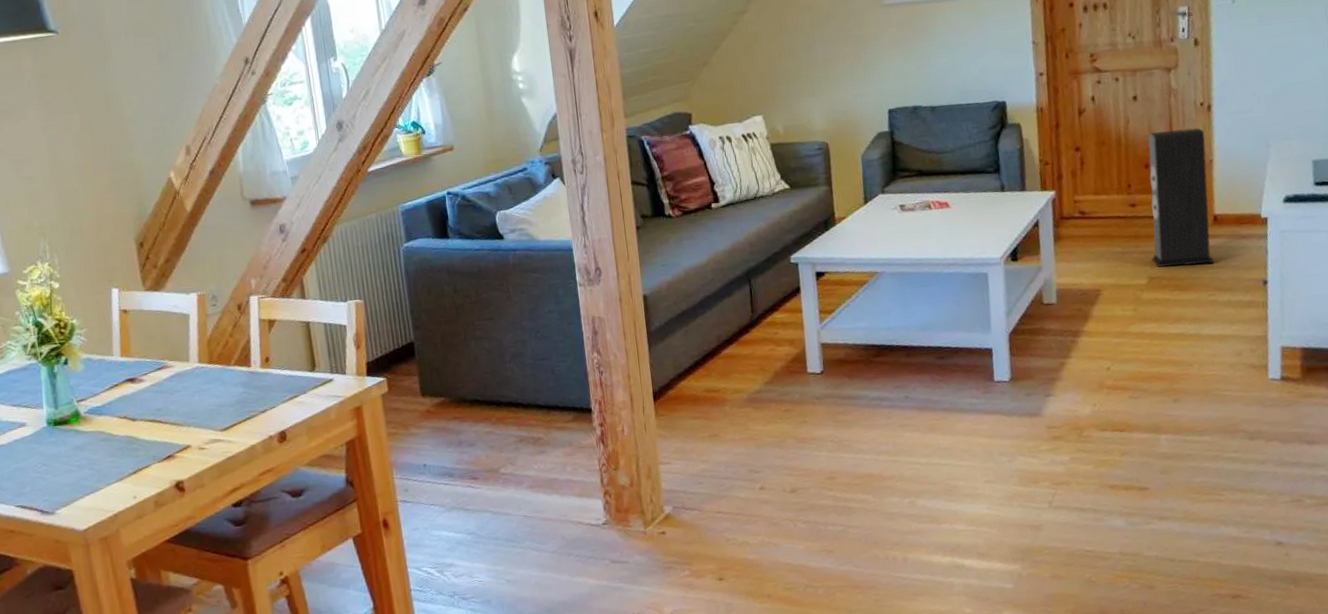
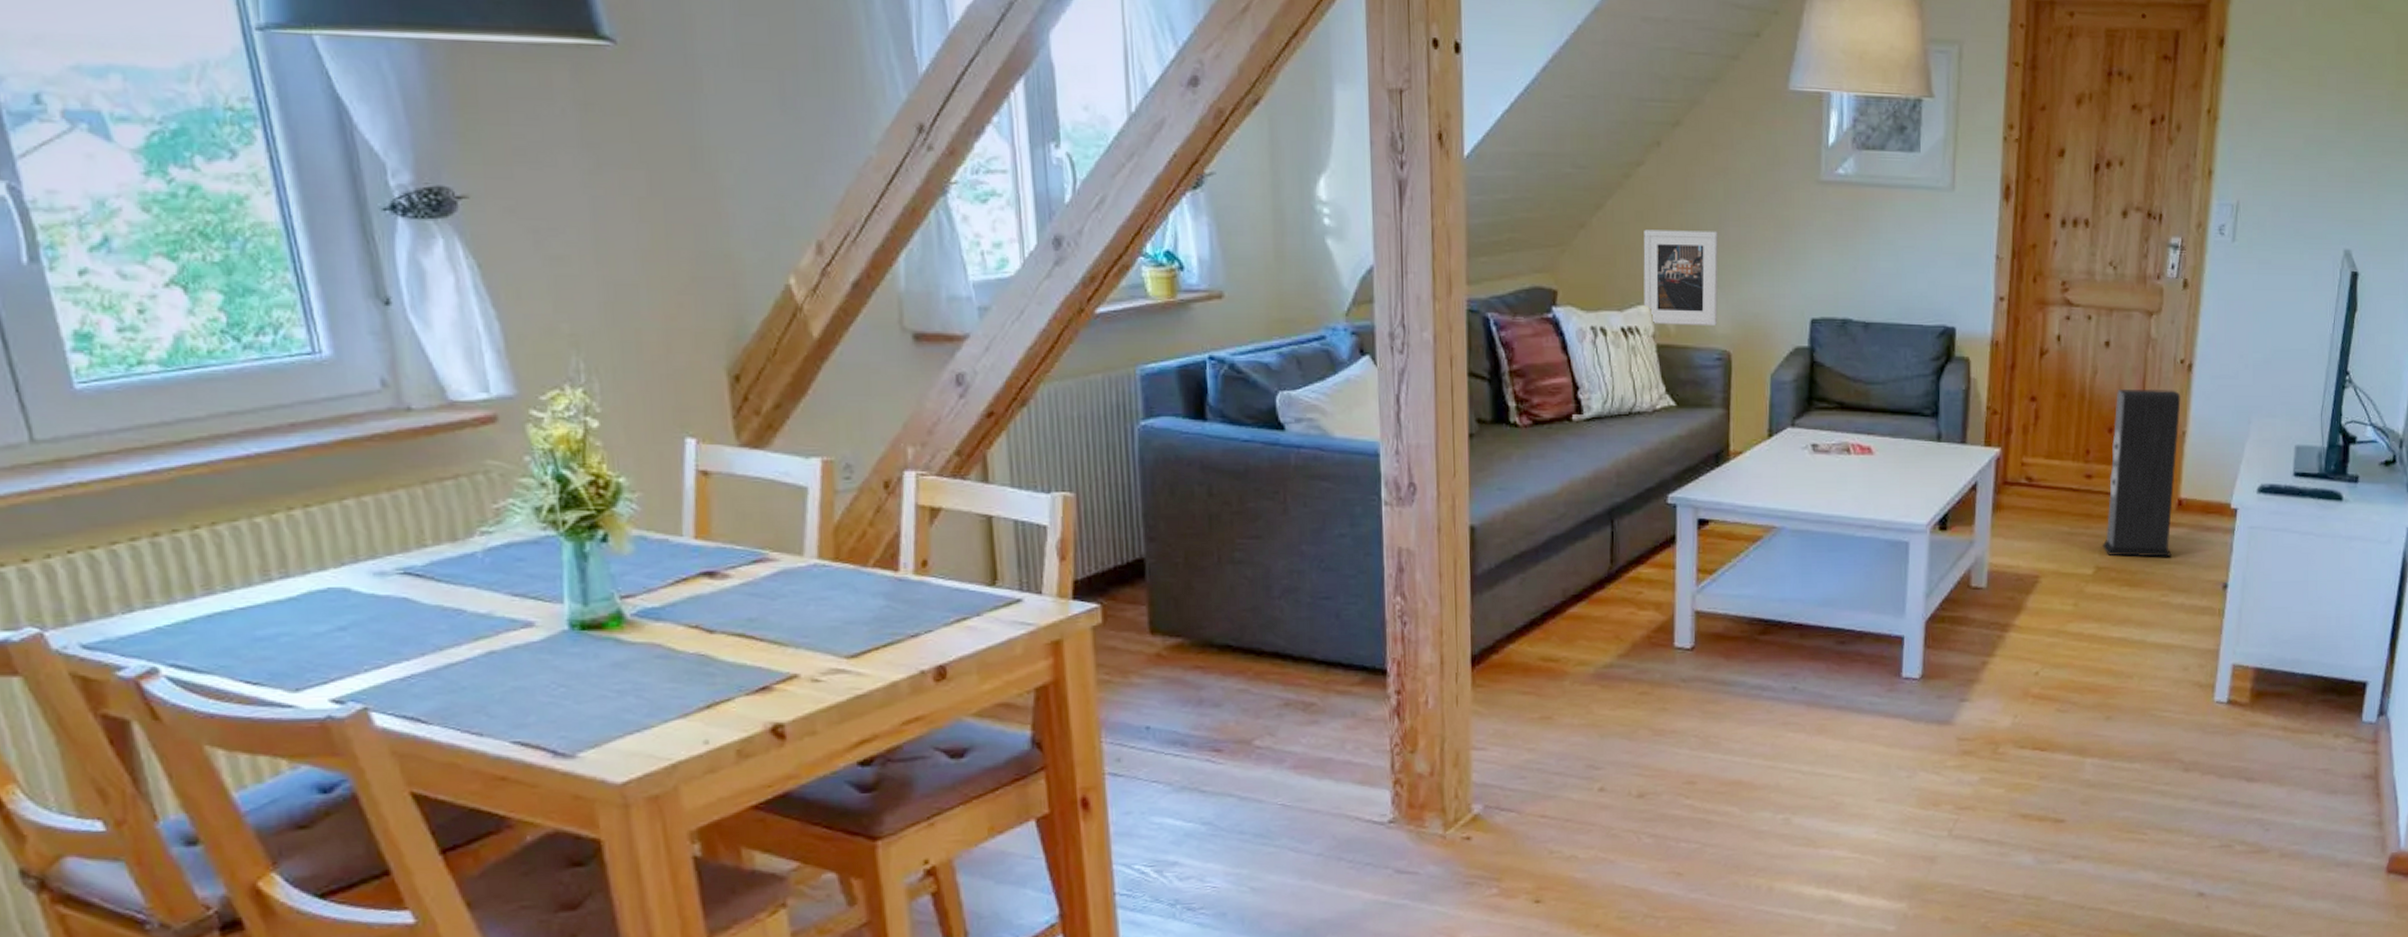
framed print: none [752,53,816,129] -> present [1643,229,1718,327]

